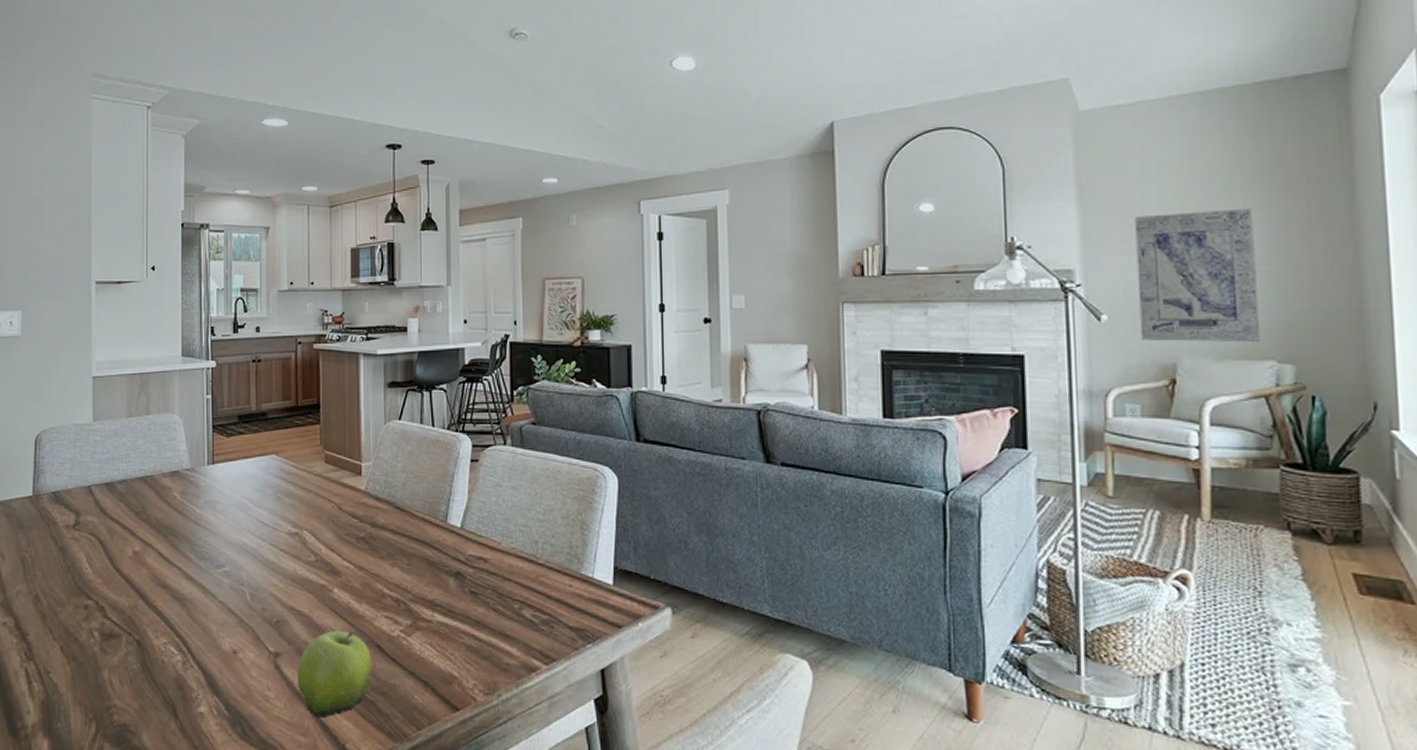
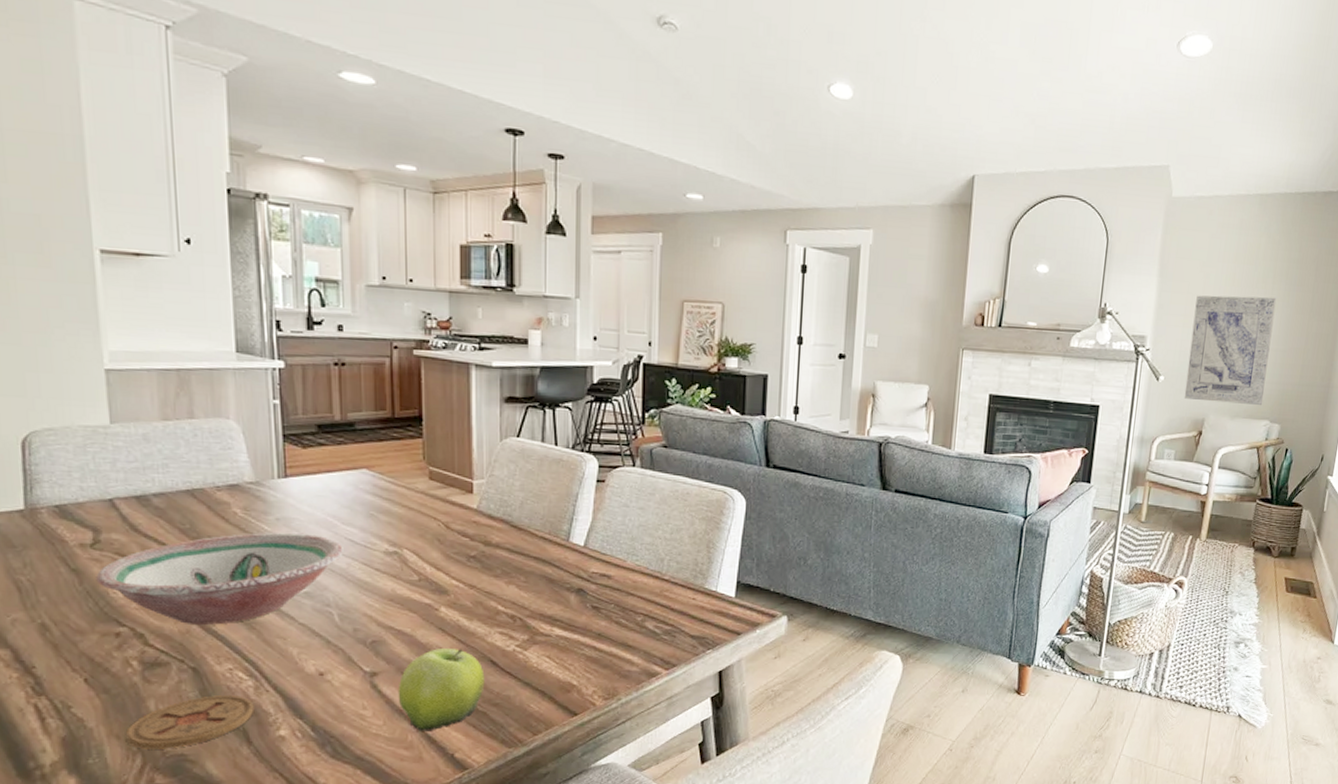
bowl: none [74,515,255,600] -> present [95,533,343,625]
coaster: none [85,668,181,719] -> present [125,695,255,749]

